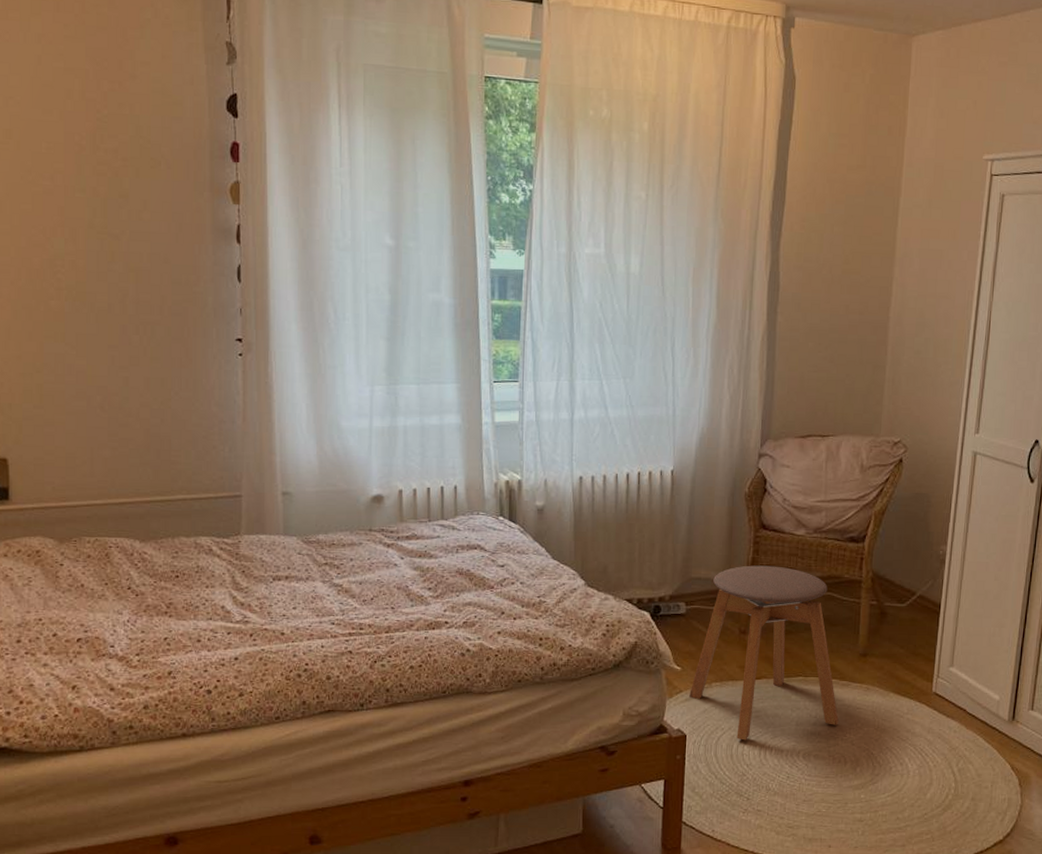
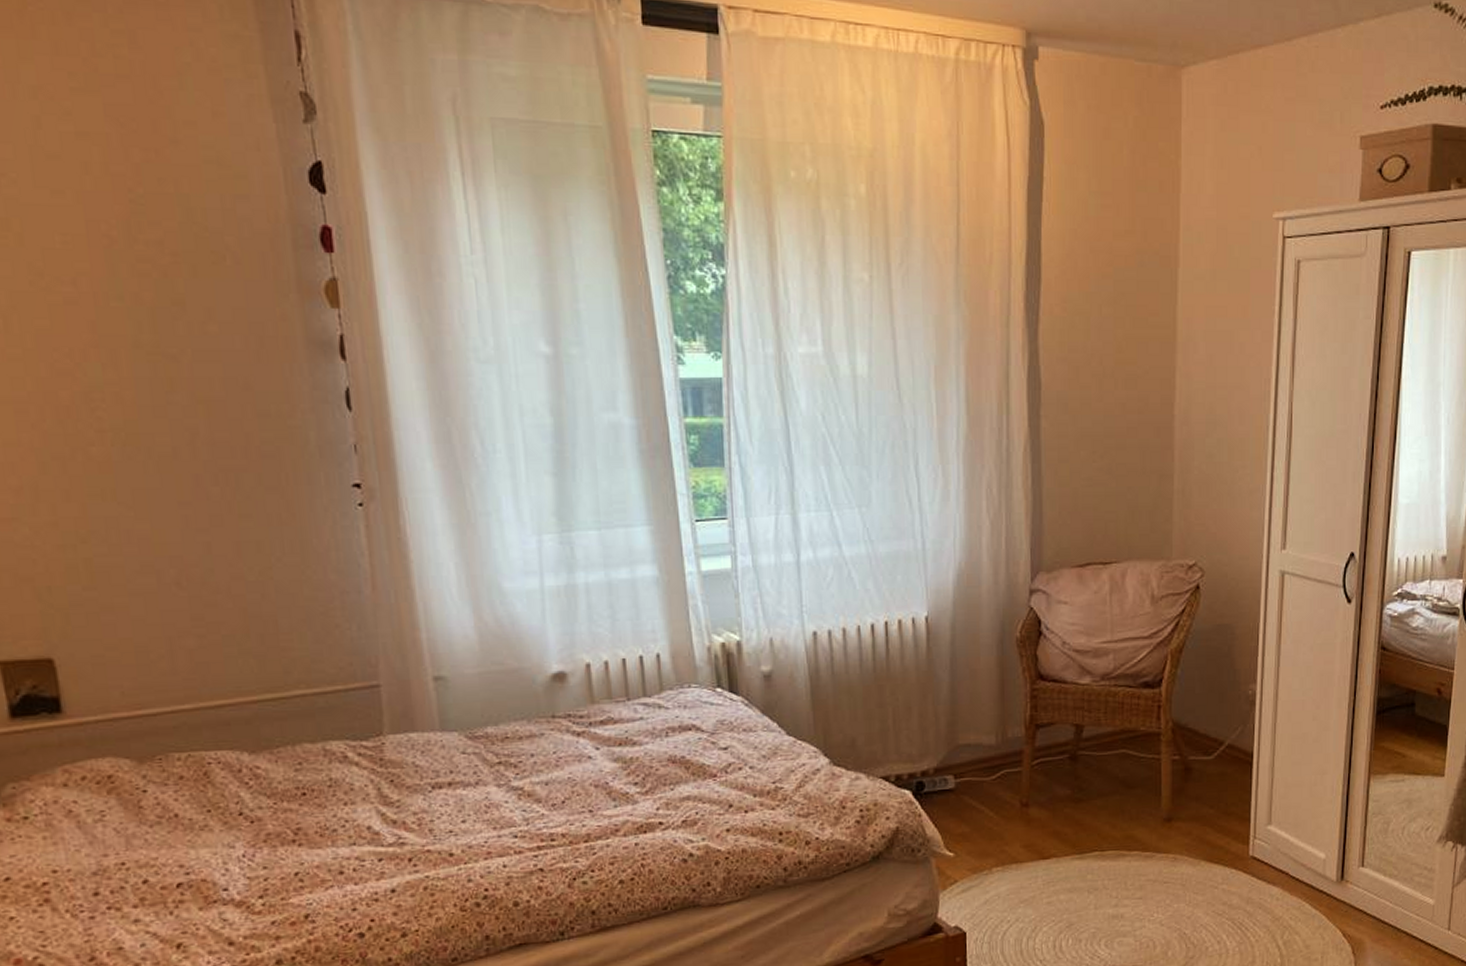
stool: present [689,565,839,741] -> none [966,723,1144,933]

